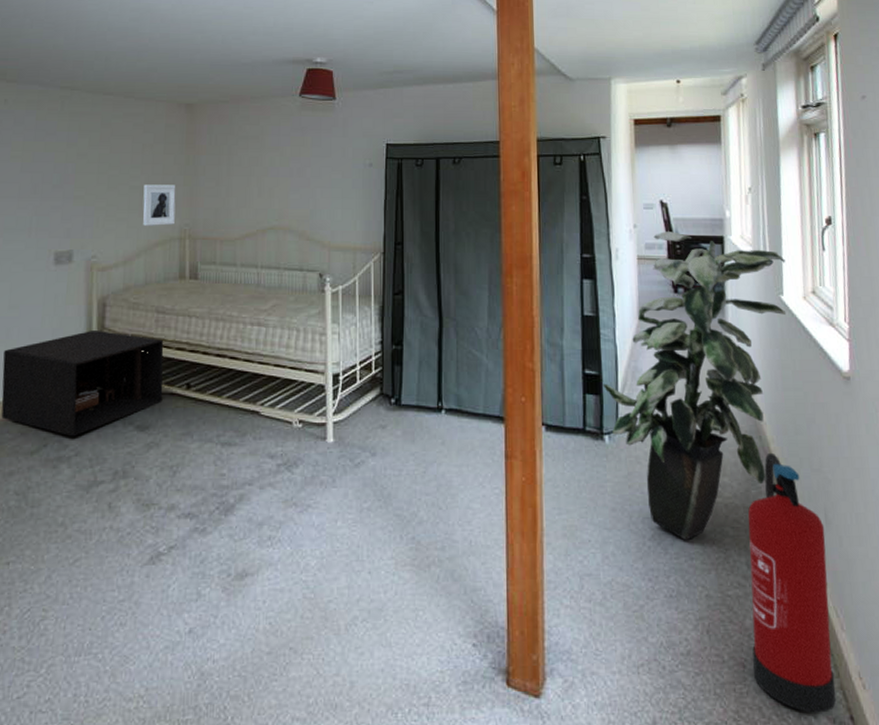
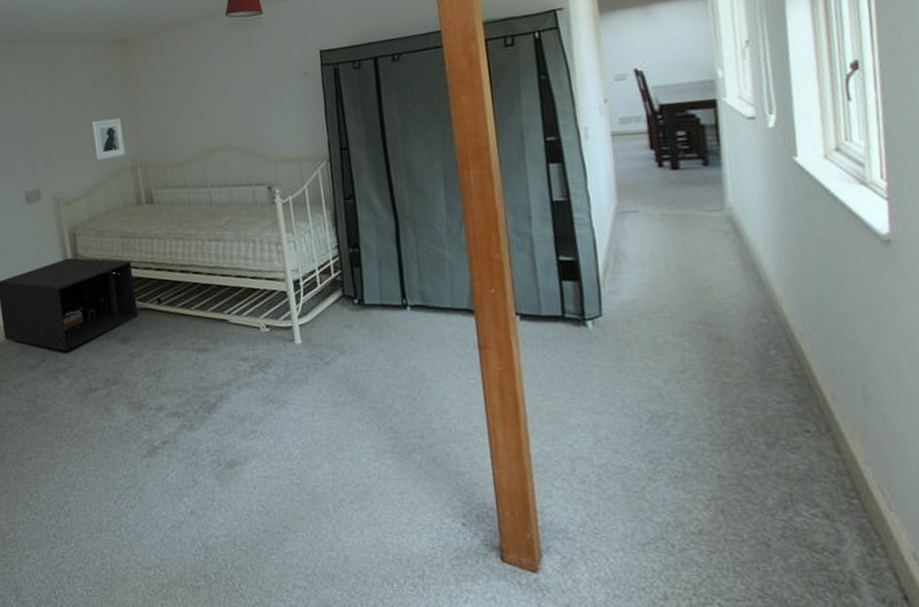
indoor plant: present [602,231,786,541] -> none [580,101,802,423]
fire extinguisher: present [748,452,836,714] -> none [764,327,885,593]

